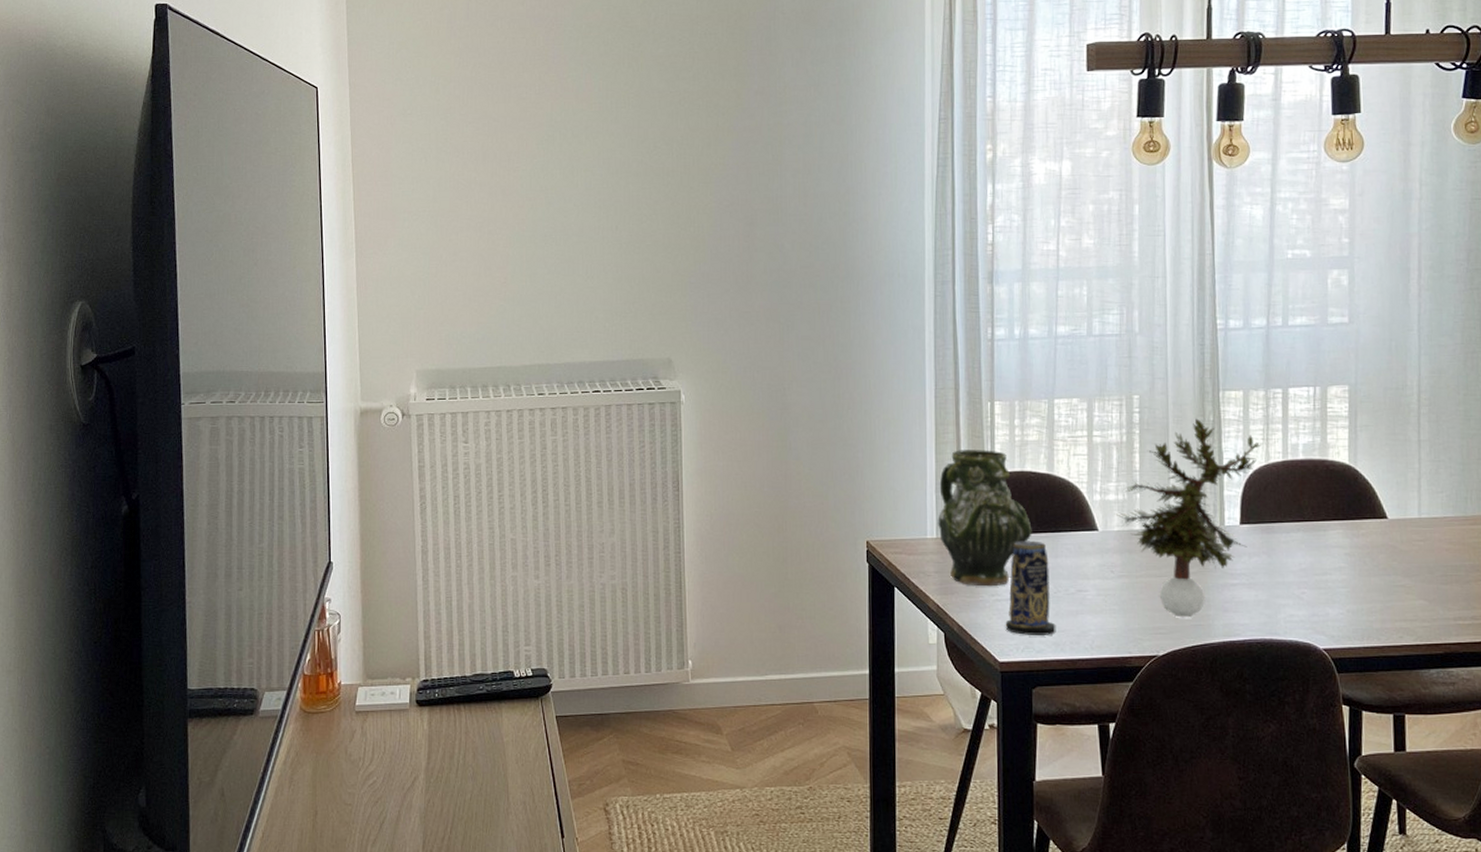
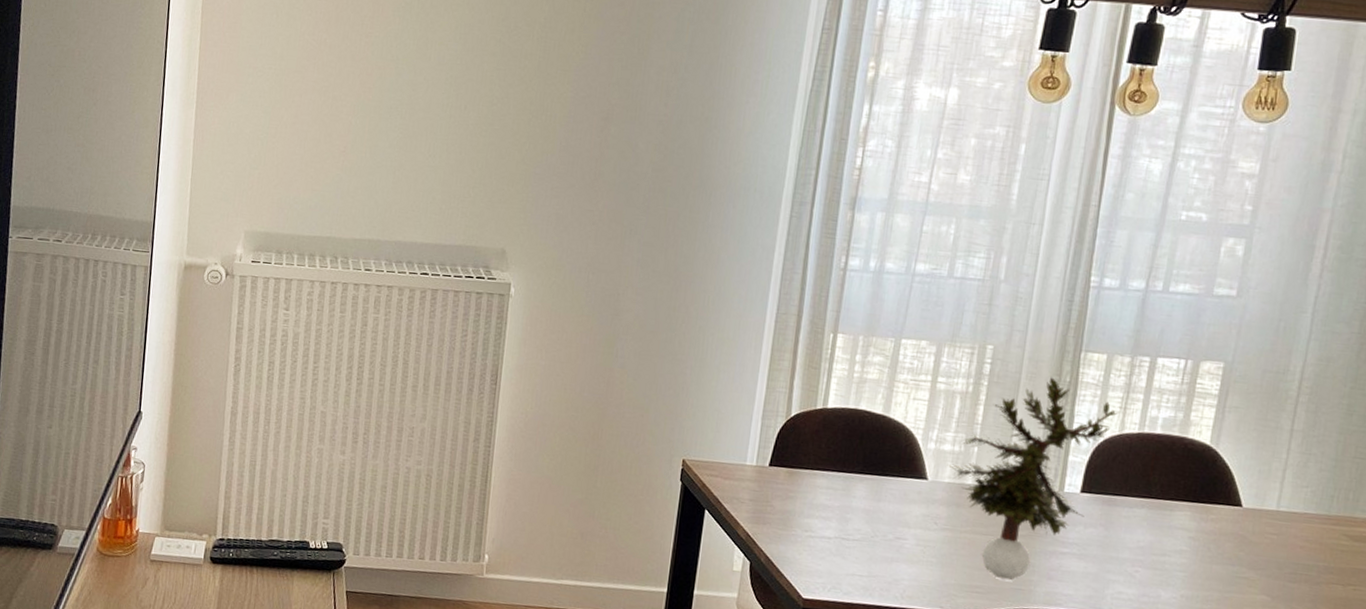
ceramic pitcher: present [937,450,1032,587] -> none [759,379,858,523]
candle: present [1005,540,1056,635] -> none [814,479,871,579]

